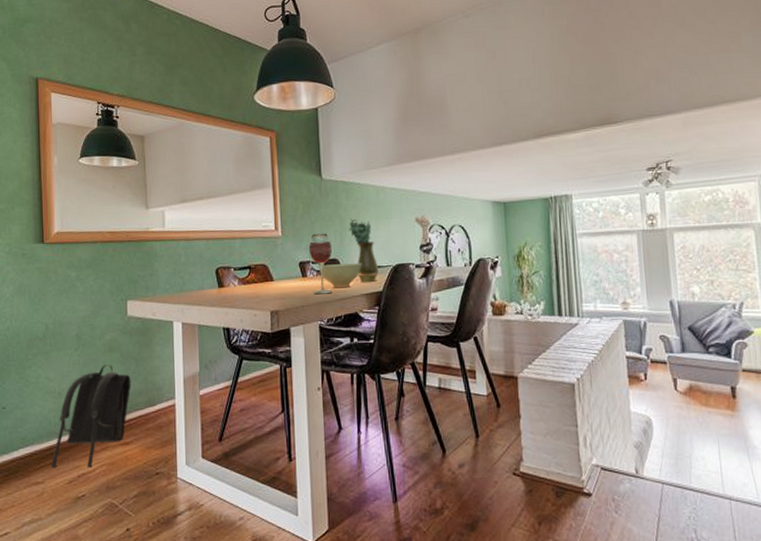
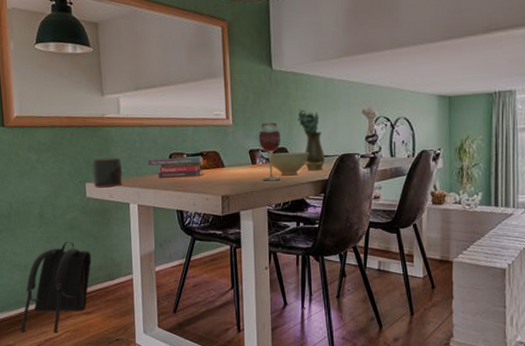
mug: none [135,273,166,306] -> present [92,158,122,188]
books: none [193,270,252,295] -> present [148,156,204,179]

